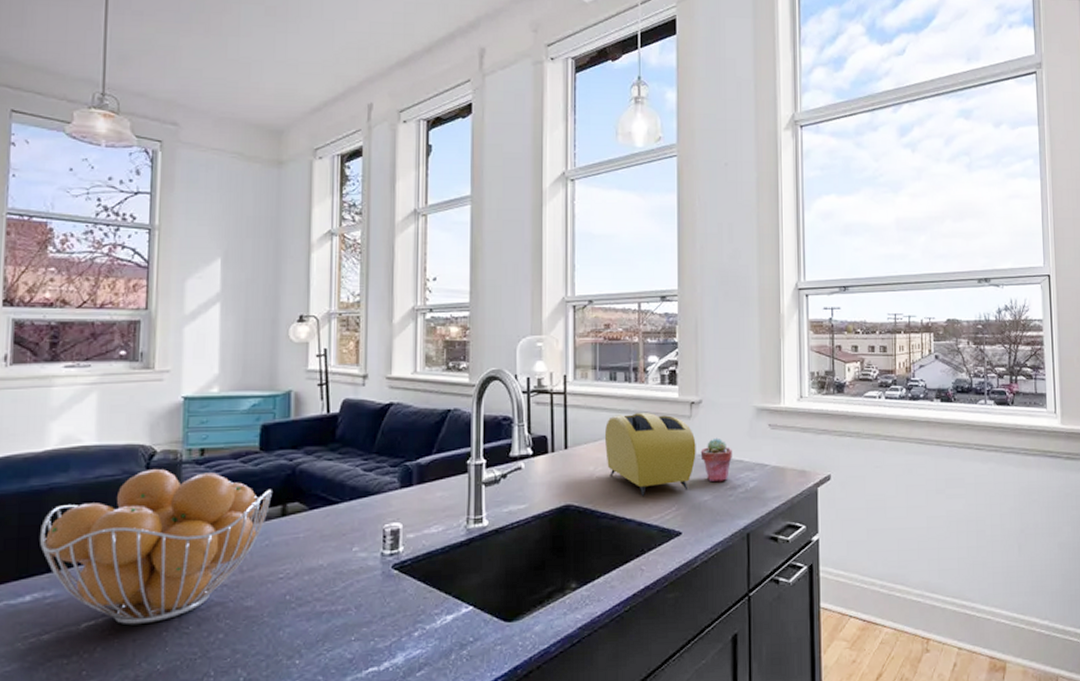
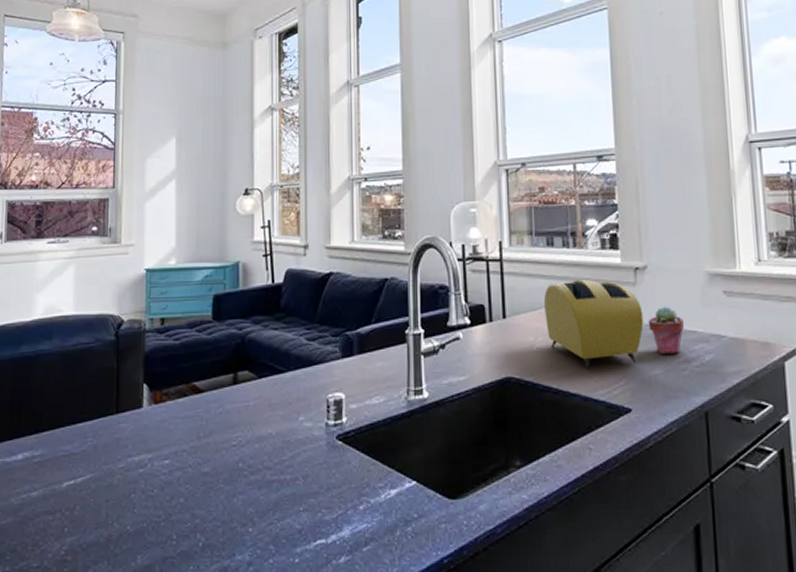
fruit basket: present [40,468,273,626] -> none [29,336,225,486]

